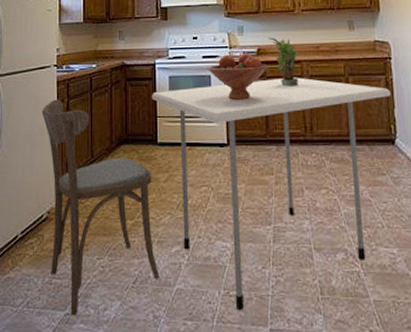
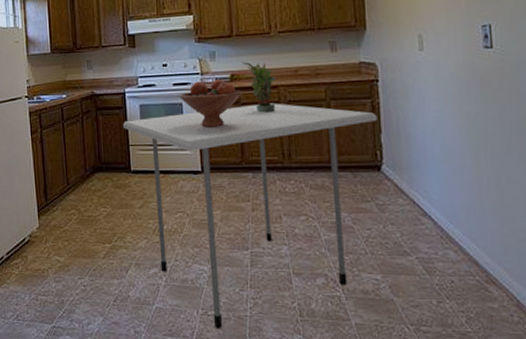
dining chair: present [42,99,160,316] -> none [17,129,139,329]

